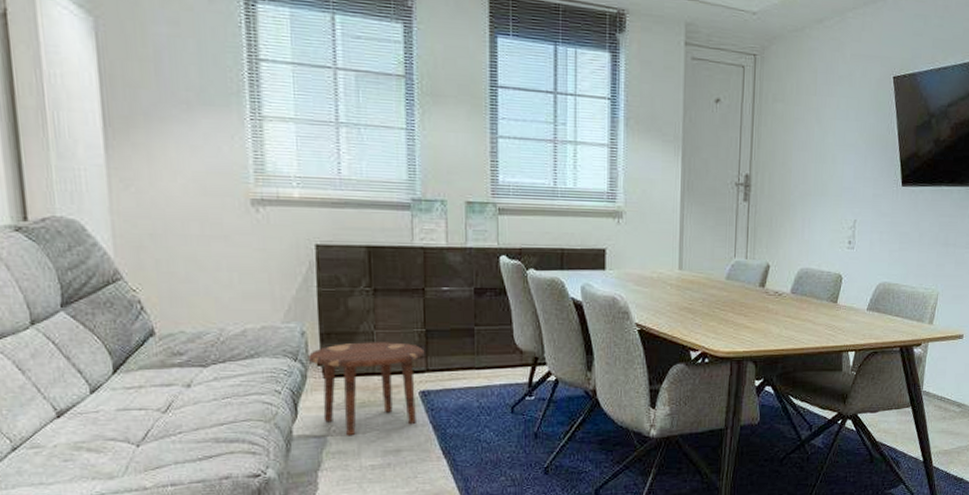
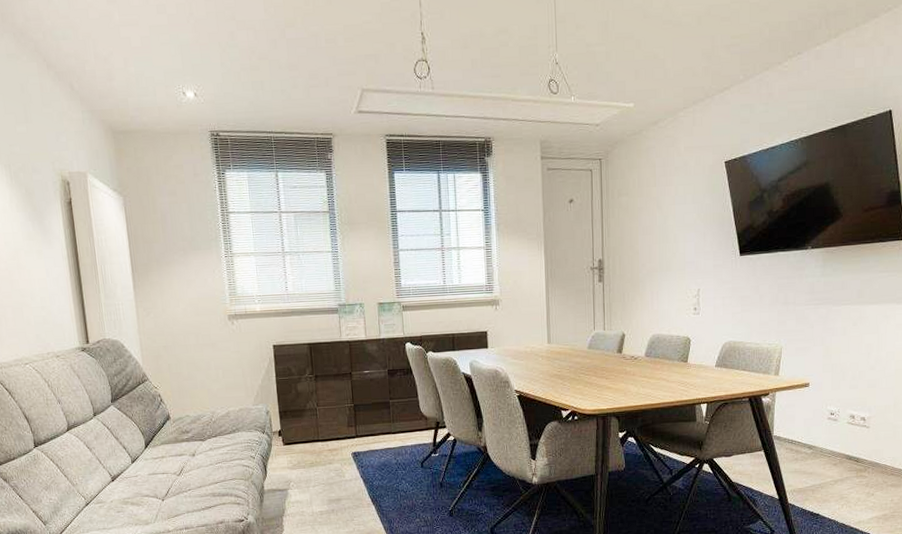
side table: present [307,342,425,436] -> none [271,415,354,489]

